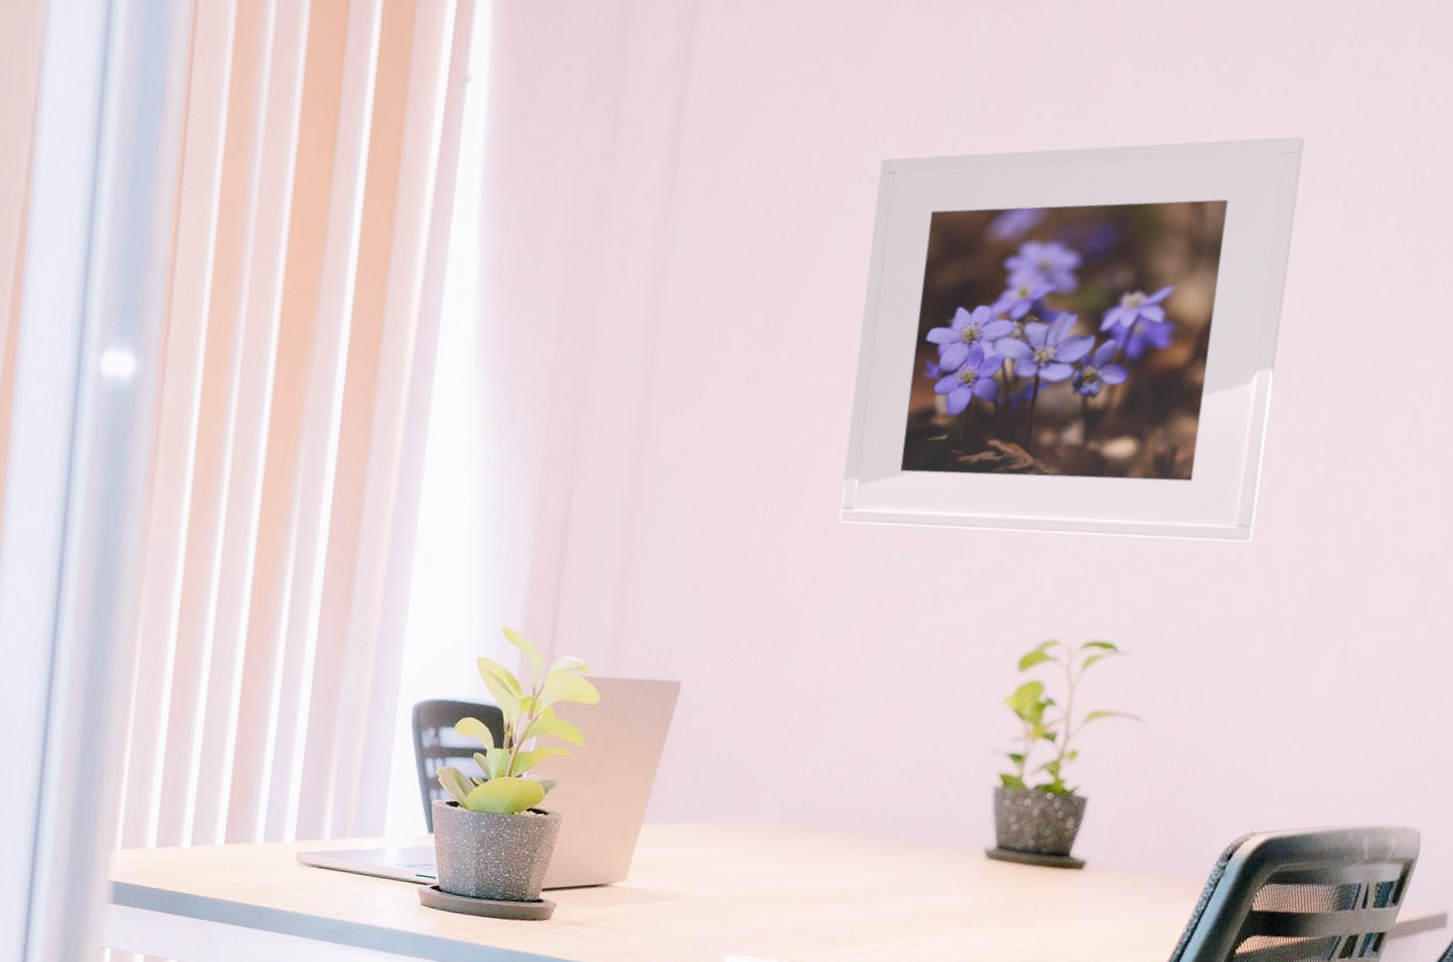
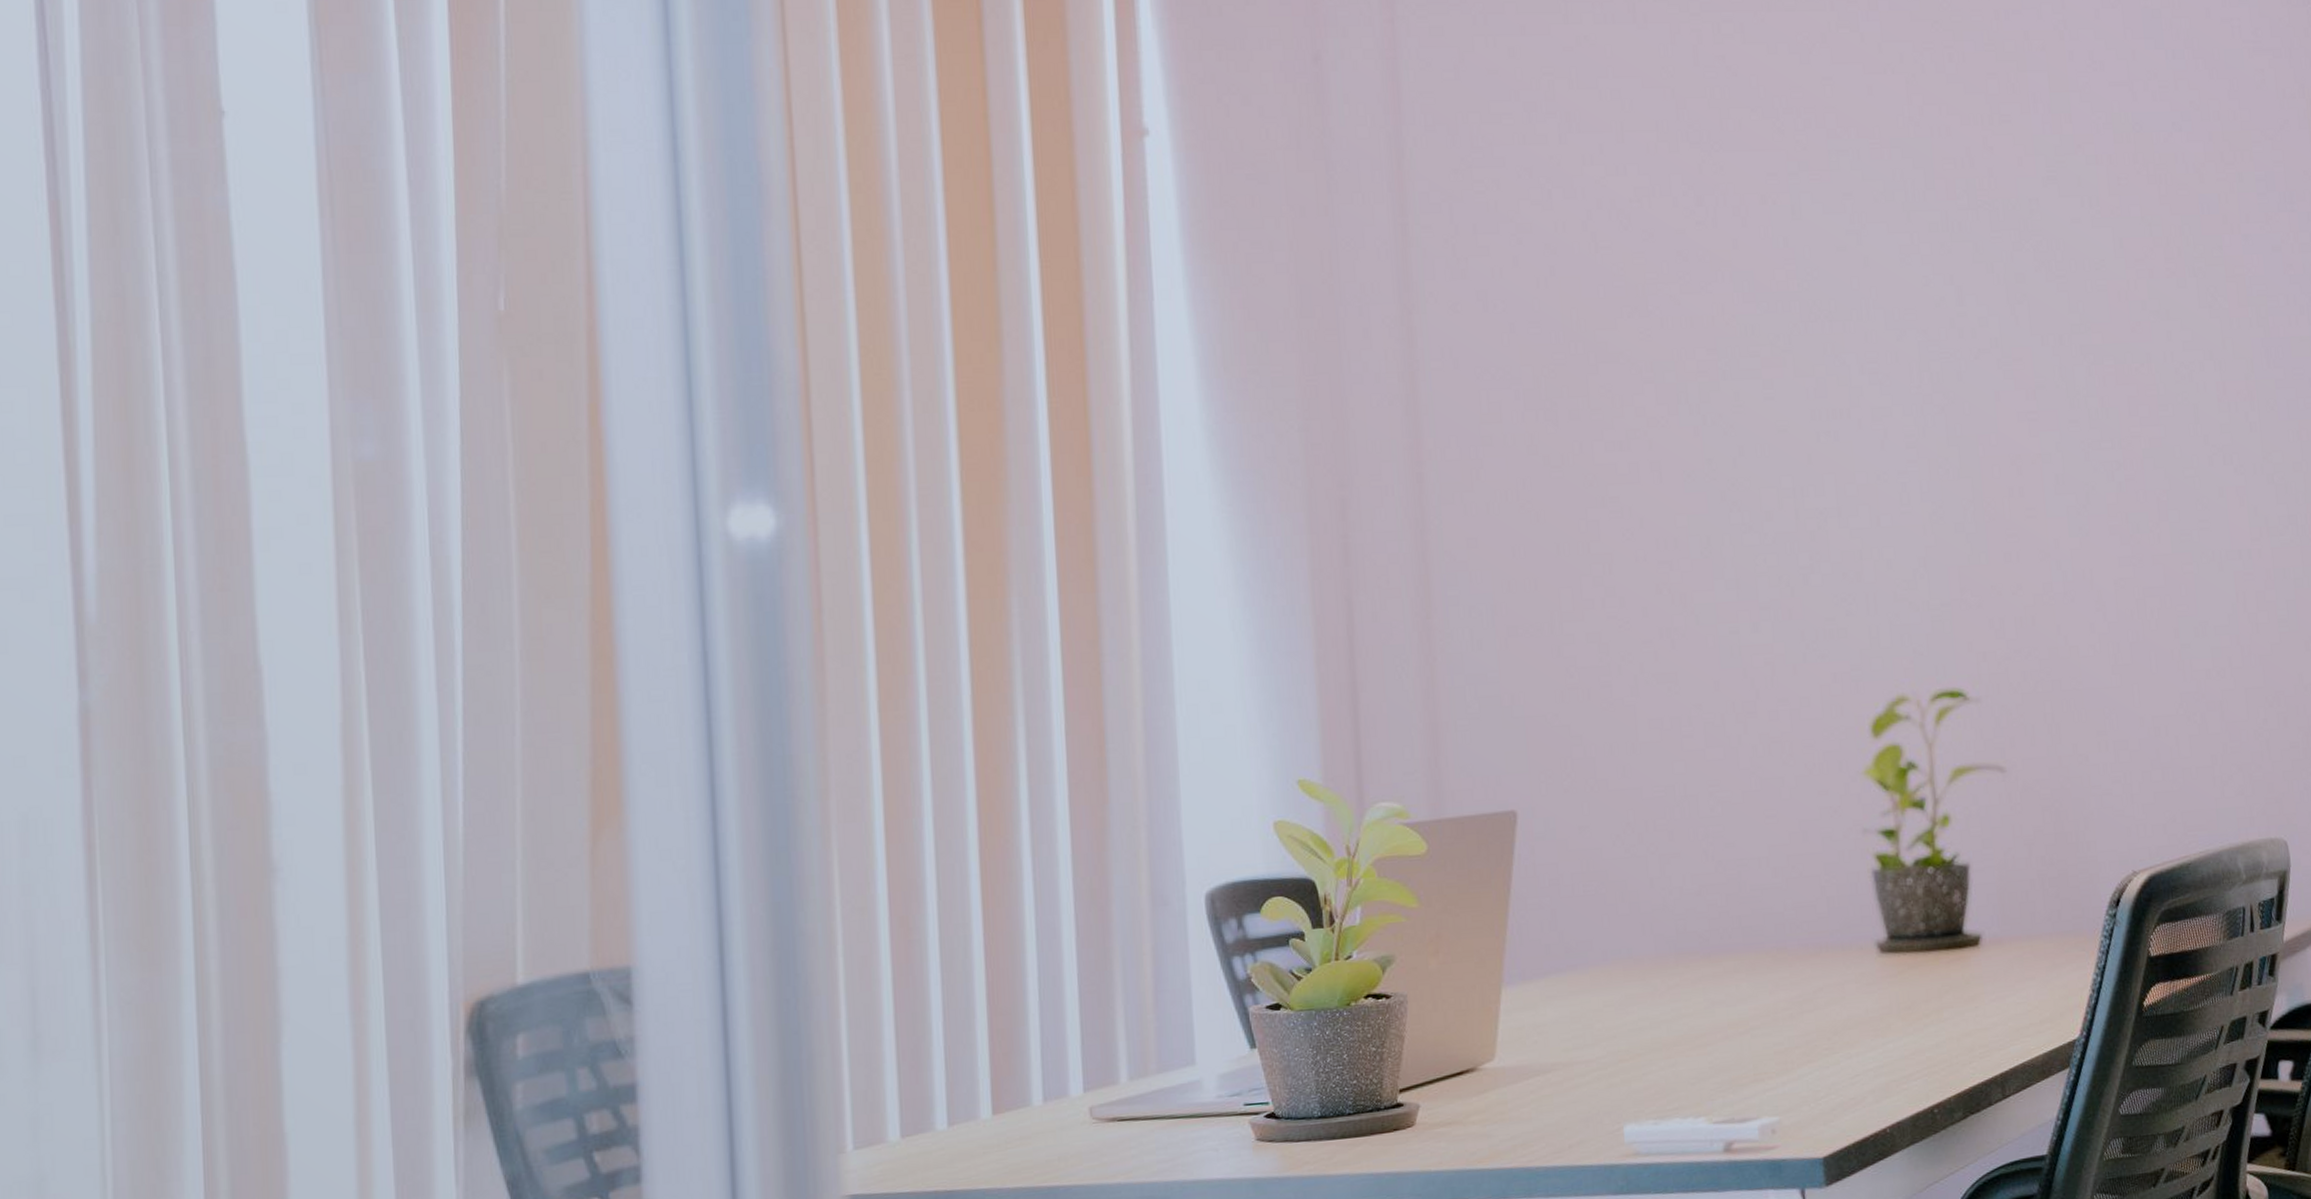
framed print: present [839,136,1304,543] -> none [1627,134,2073,600]

